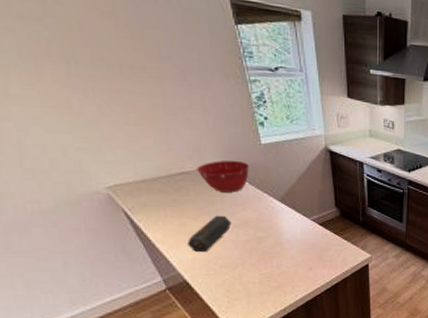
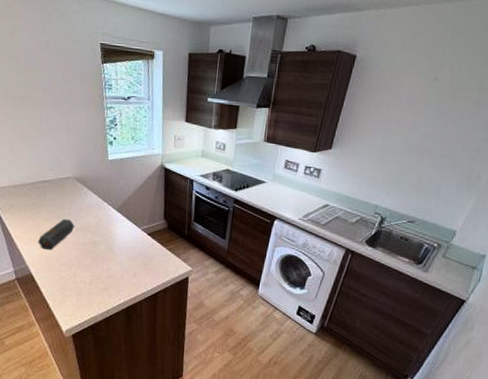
mixing bowl: present [197,160,249,193] -> none [55,172,96,200]

